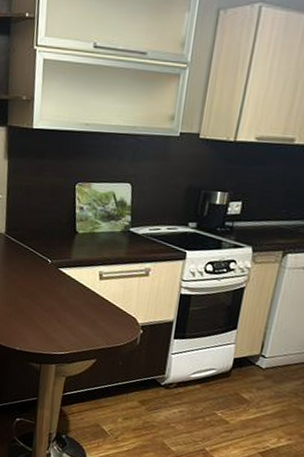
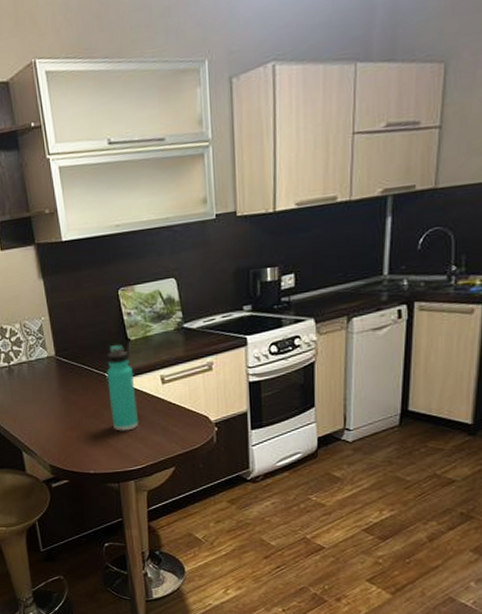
thermos bottle: none [46,234,75,317] -> present [106,344,139,431]

